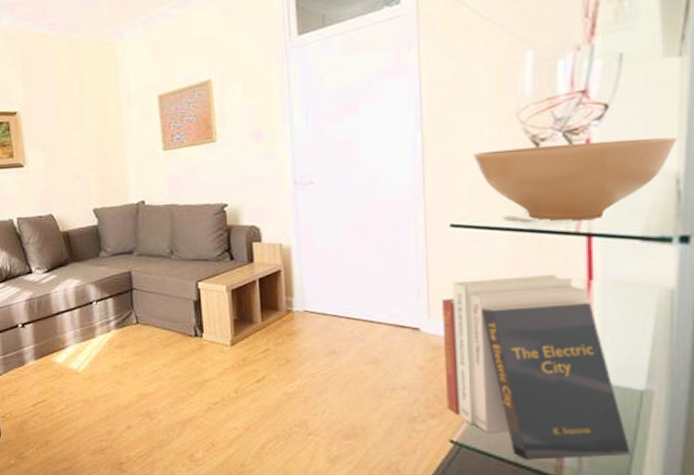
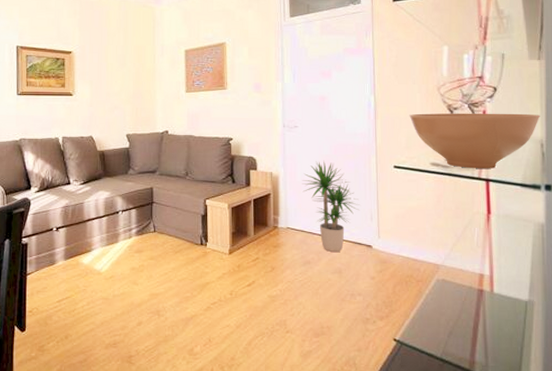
potted plant: none [322,223,403,338] -> present [302,160,360,252]
books: present [442,275,631,460] -> none [388,208,521,356]

